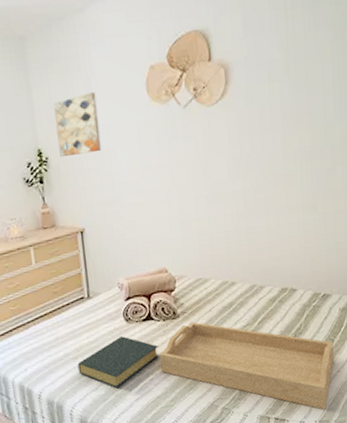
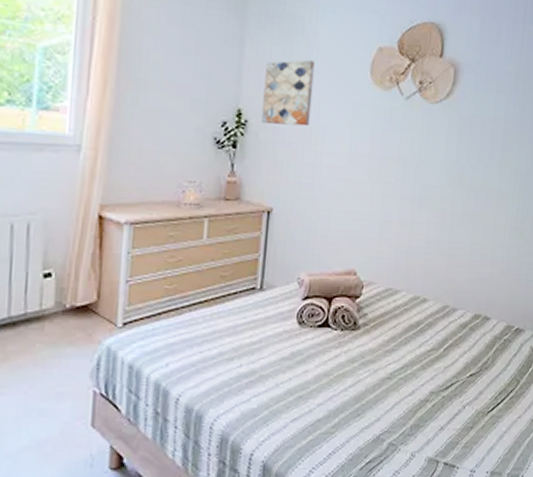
hardback book: present [77,335,159,389] -> none [231,340,330,404]
serving tray: present [160,322,334,410] -> none [328,337,519,460]

